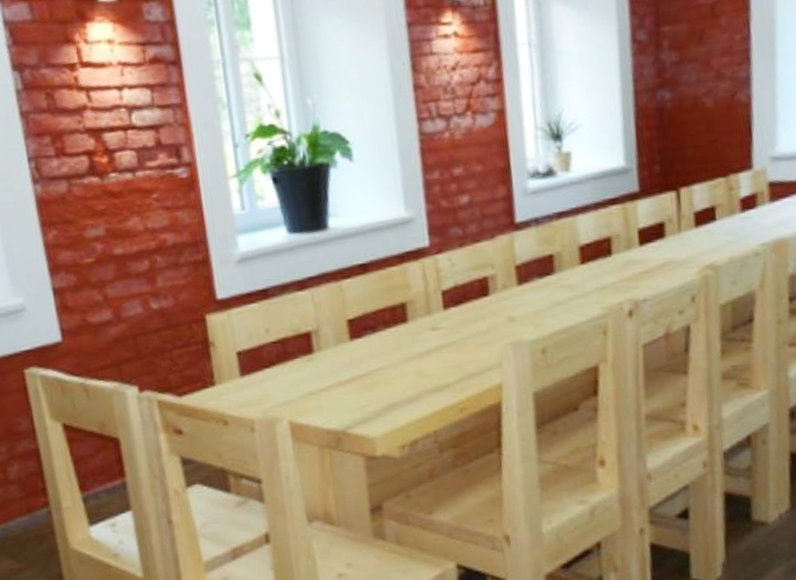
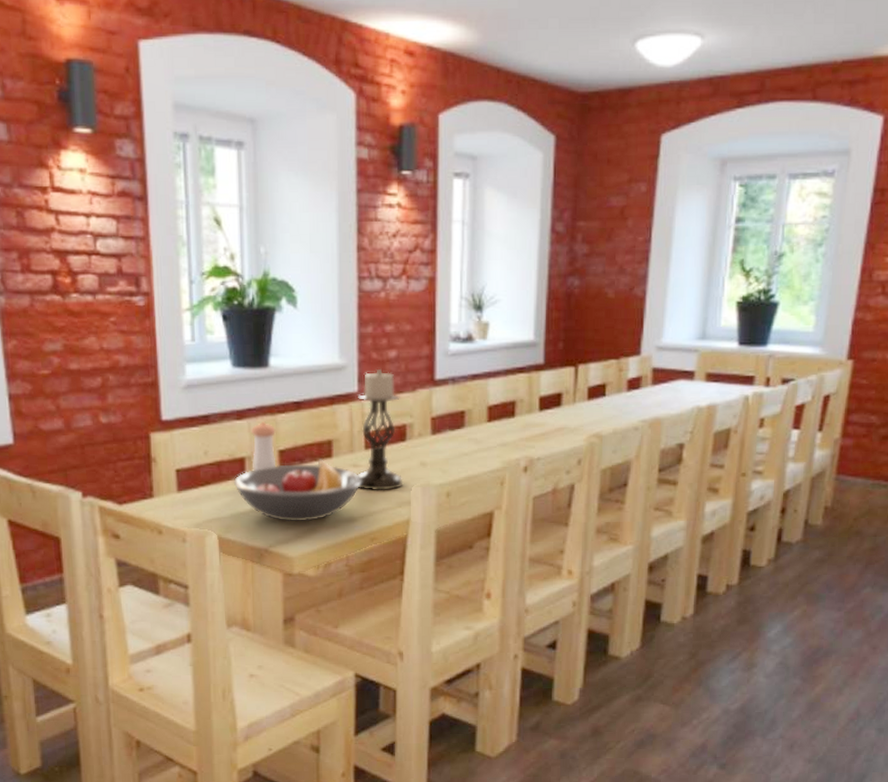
fruit bowl: none [300,325,444,399] -> present [233,459,362,522]
pepper shaker: none [314,289,348,345] -> present [250,421,278,471]
candle holder: none [430,217,491,356] -> present [358,368,404,491]

